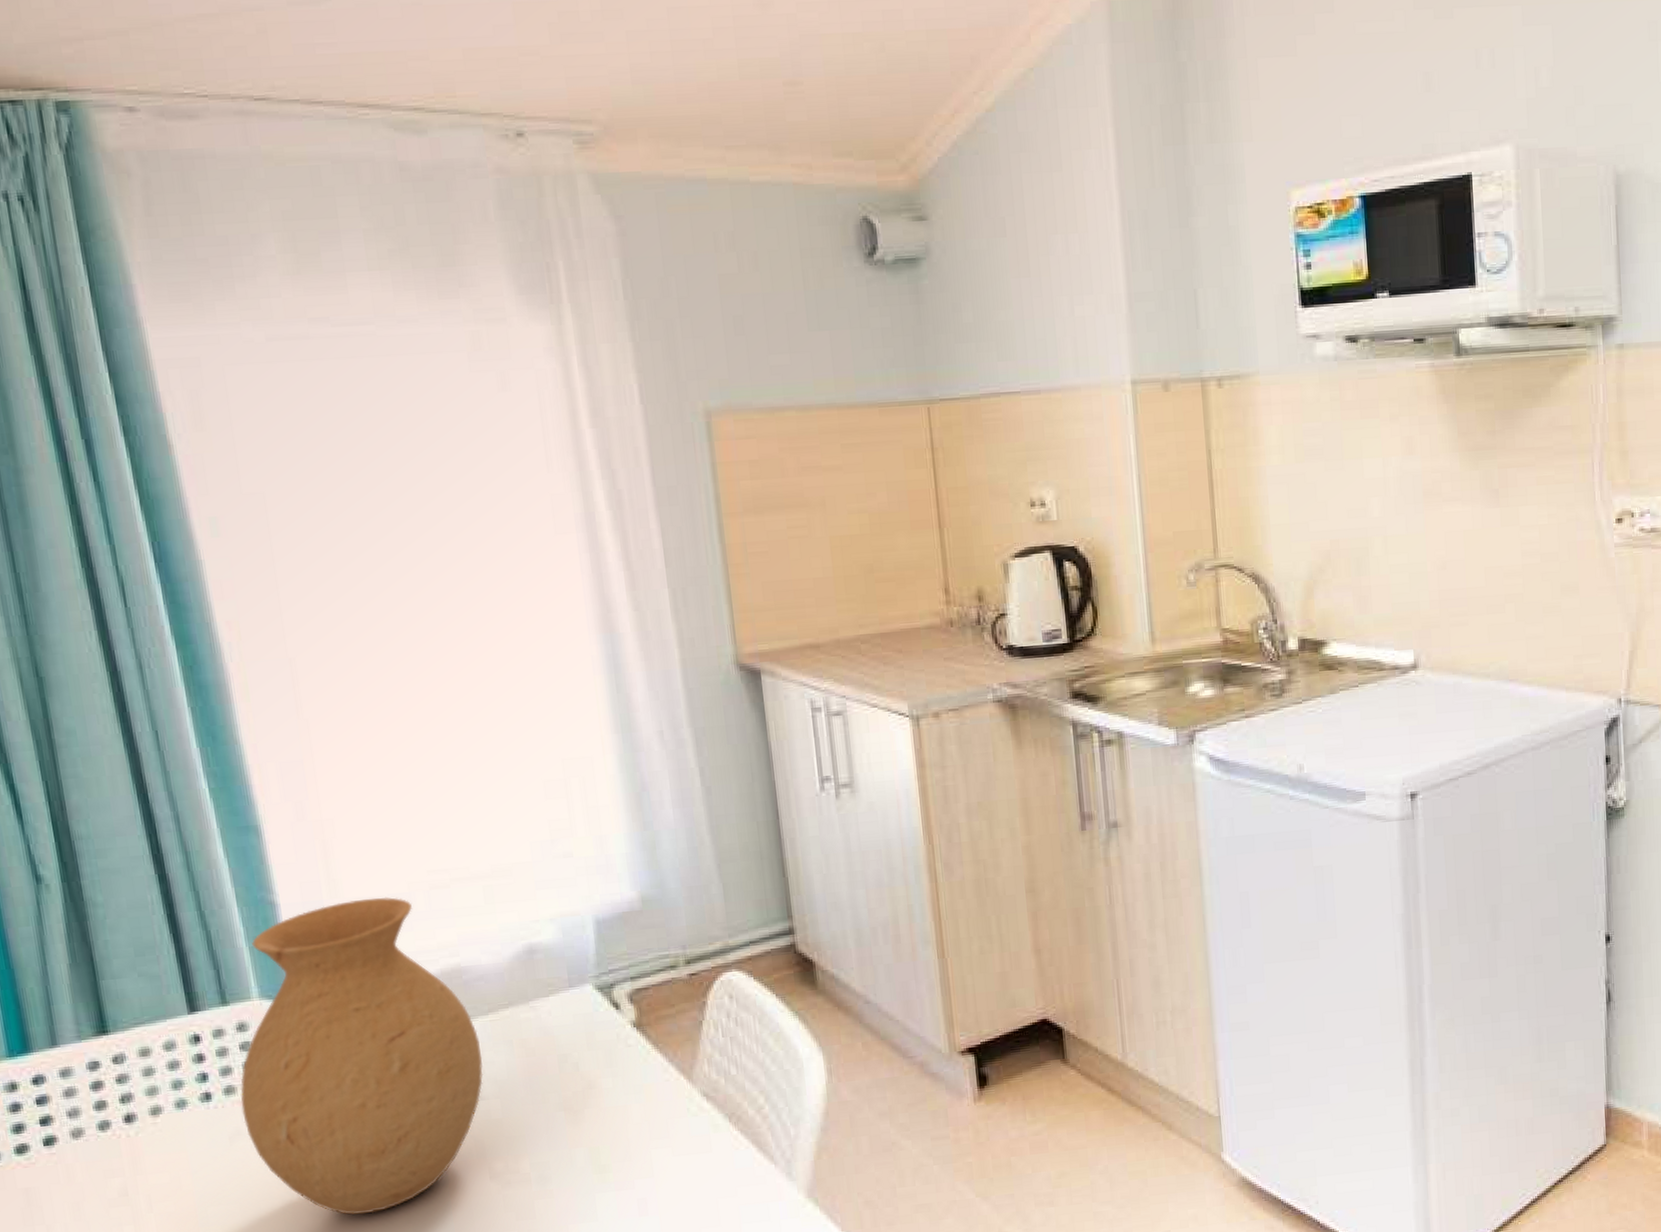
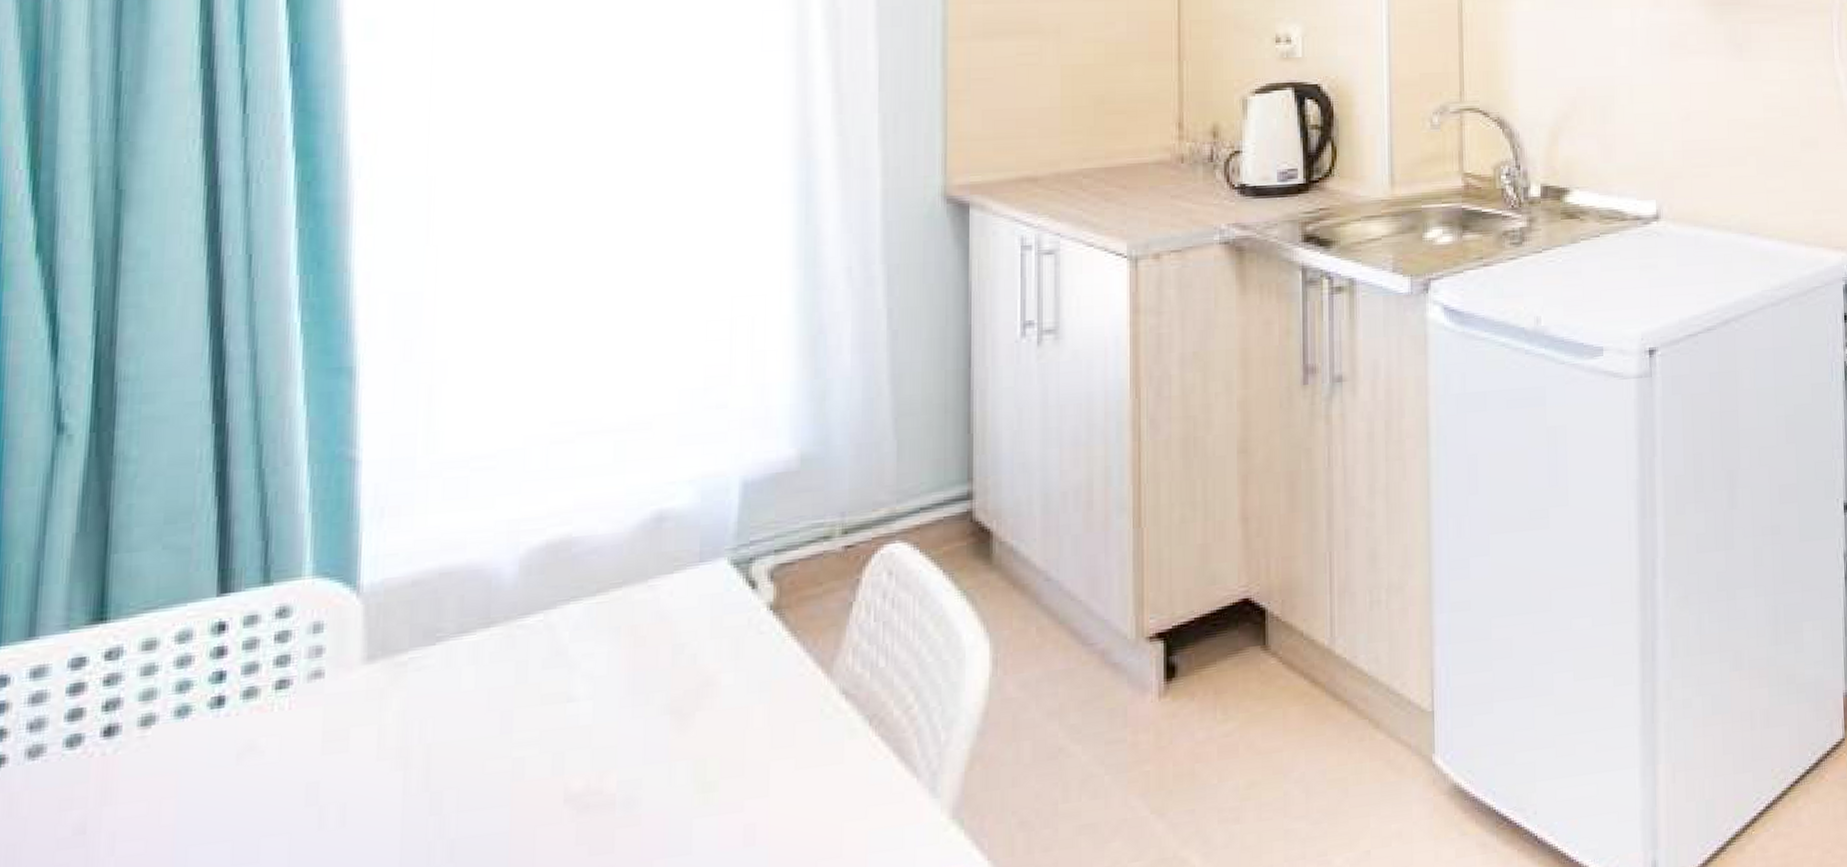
vase: present [240,897,483,1215] -> none [260,453,580,853]

